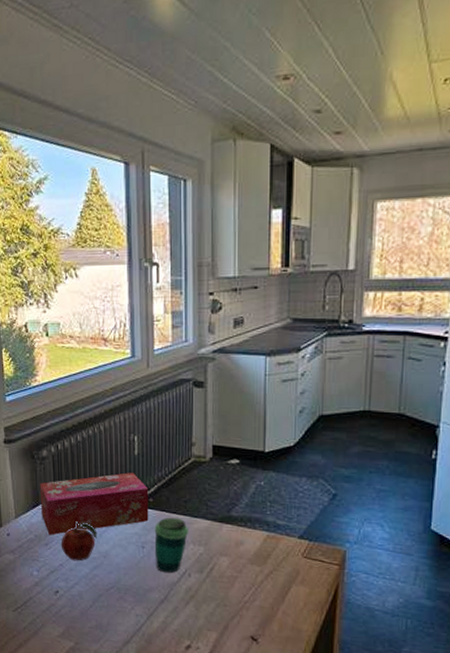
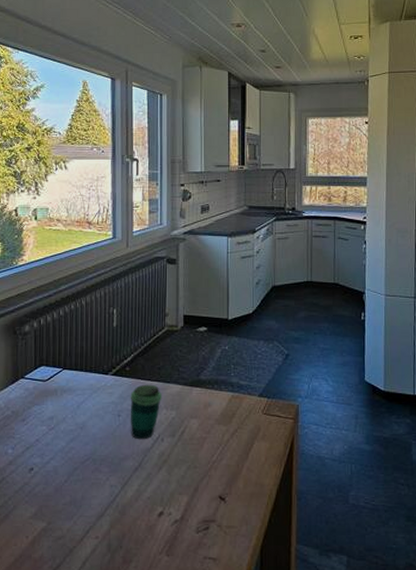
tissue box: present [39,473,149,535] -> none [19,344,125,410]
fruit: present [61,520,98,561] -> none [38,393,76,435]

